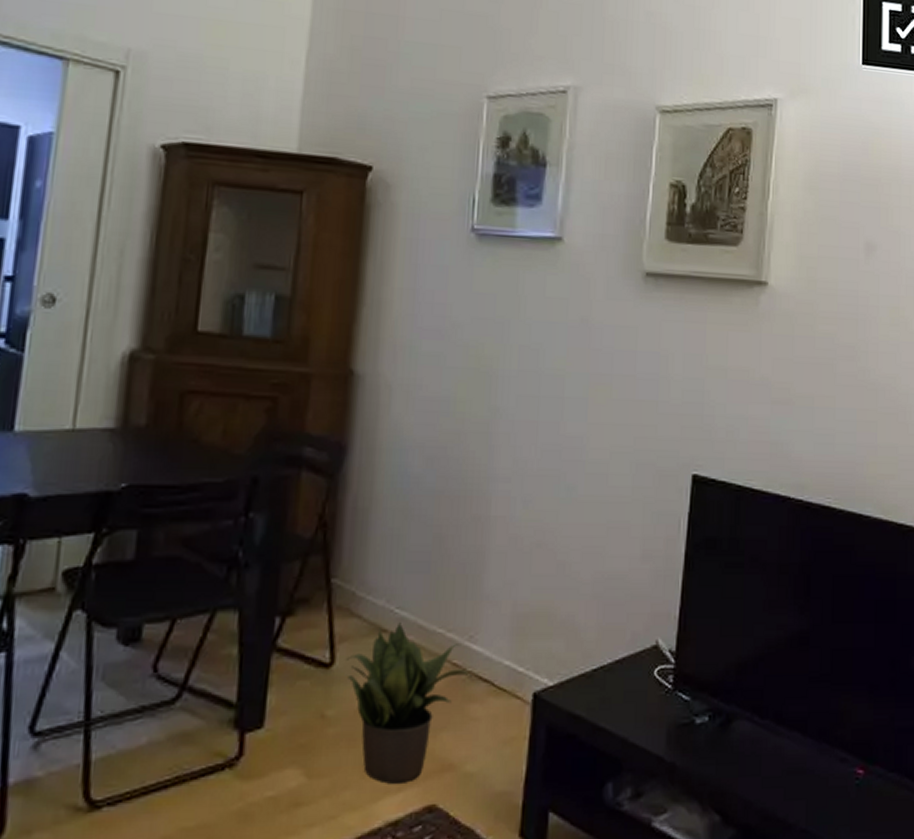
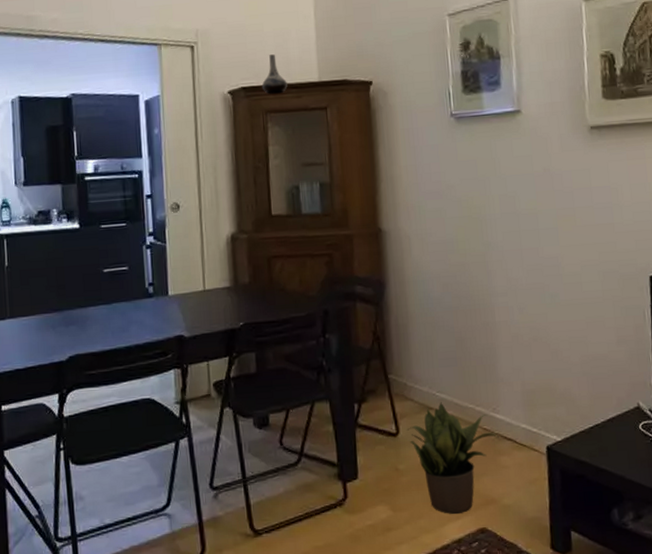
decorative vase: none [213,104,252,162] -> present [261,54,288,95]

